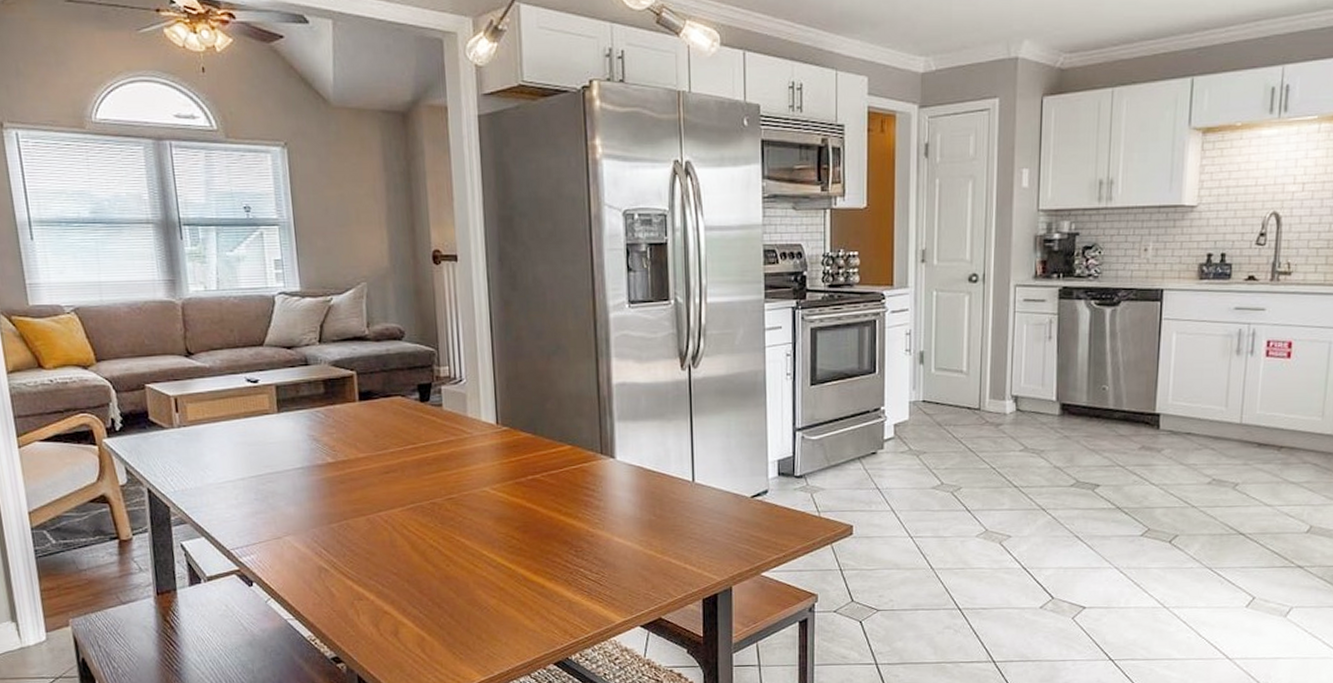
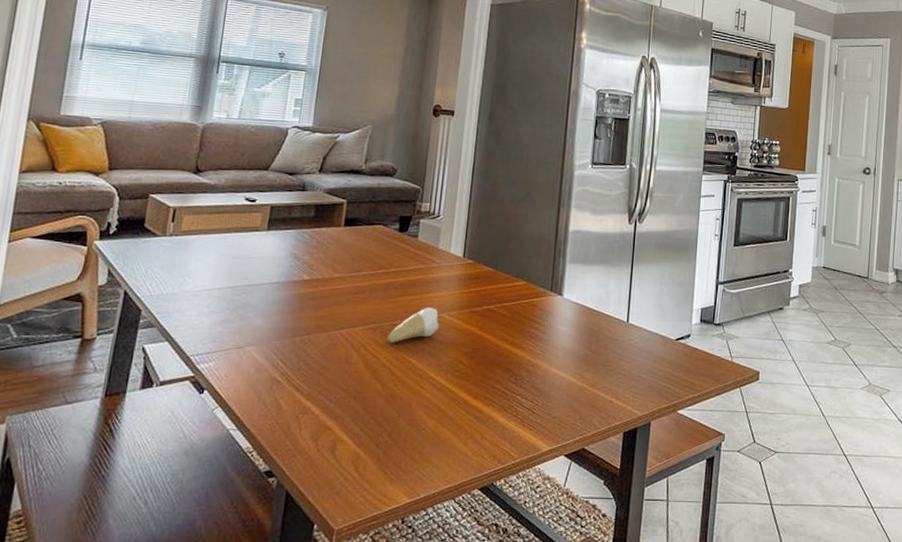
tooth: none [429,482,483,522] -> present [387,307,439,343]

